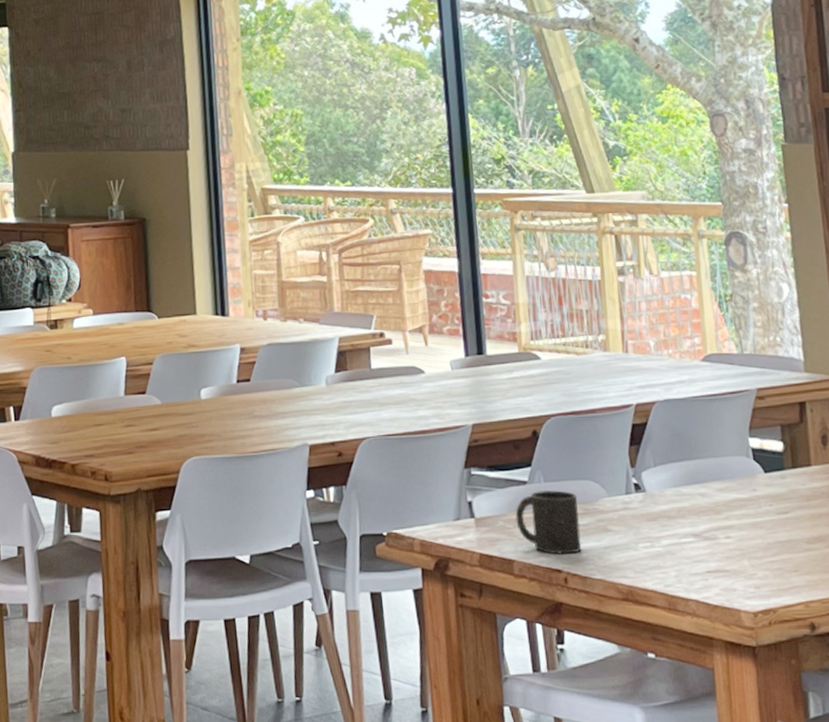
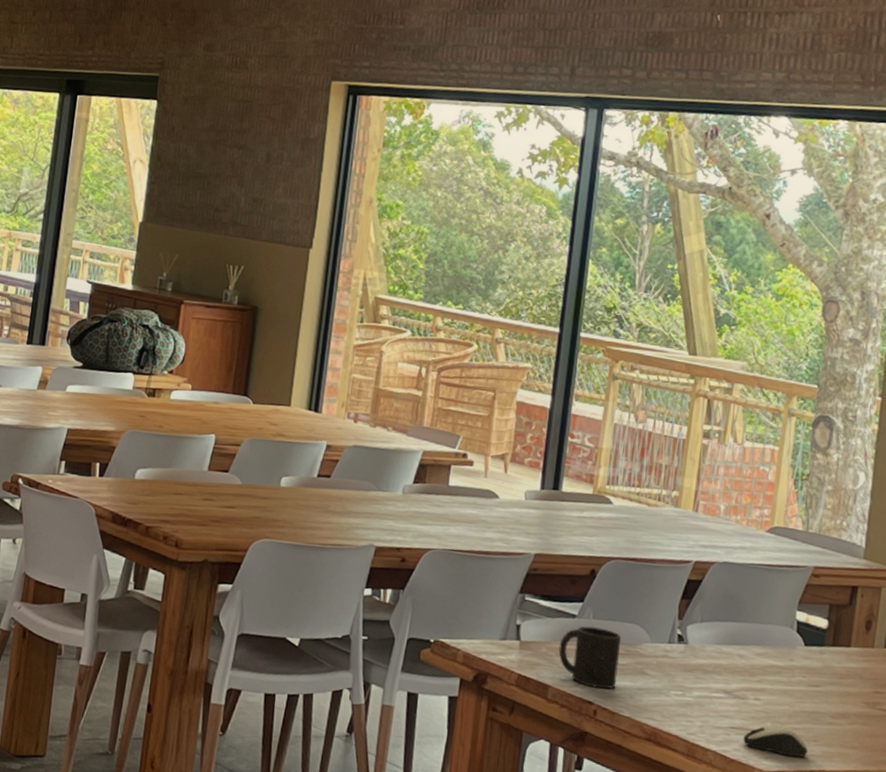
computer mouse: none [722,561,791,592] -> present [743,725,808,758]

